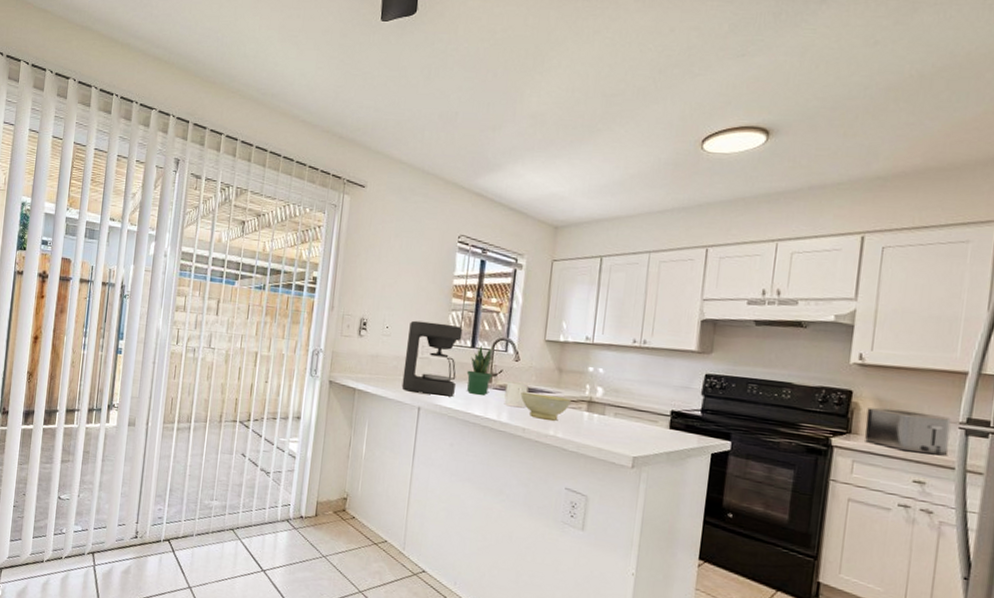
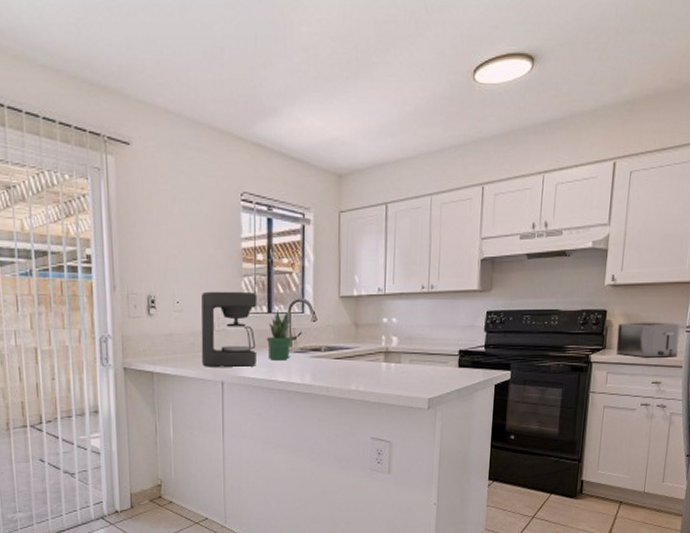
mug: present [504,381,529,408] -> none [306,343,328,368]
bowl: present [520,392,572,421] -> none [321,351,370,376]

